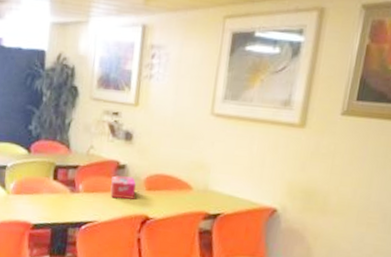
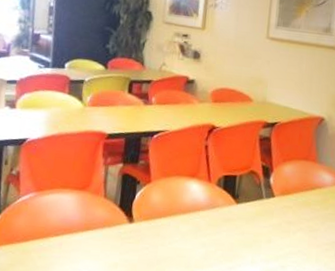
tissue box: present [110,175,136,199] -> none [180,89,203,110]

